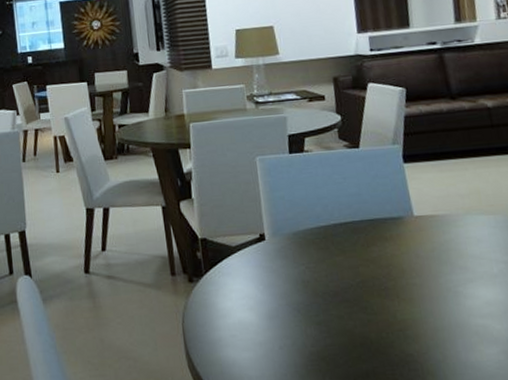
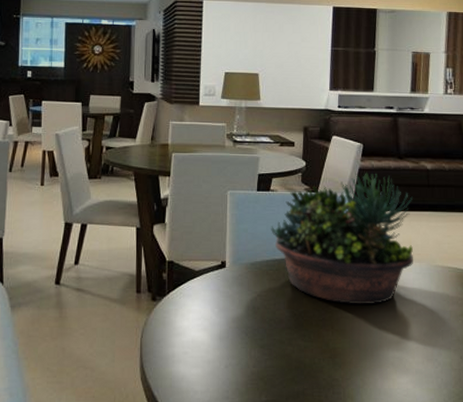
succulent planter: none [310,118,486,269] -> present [271,173,413,305]

